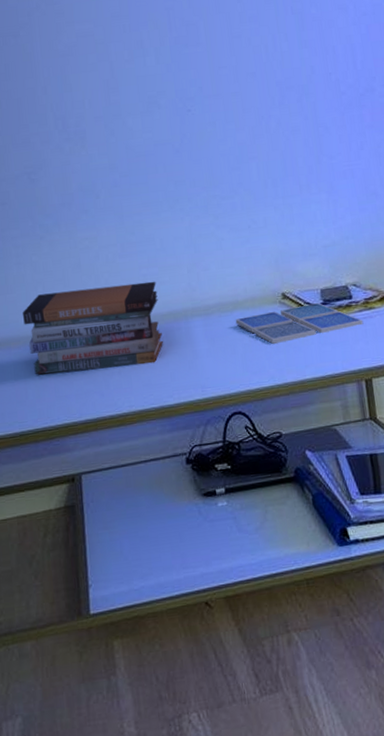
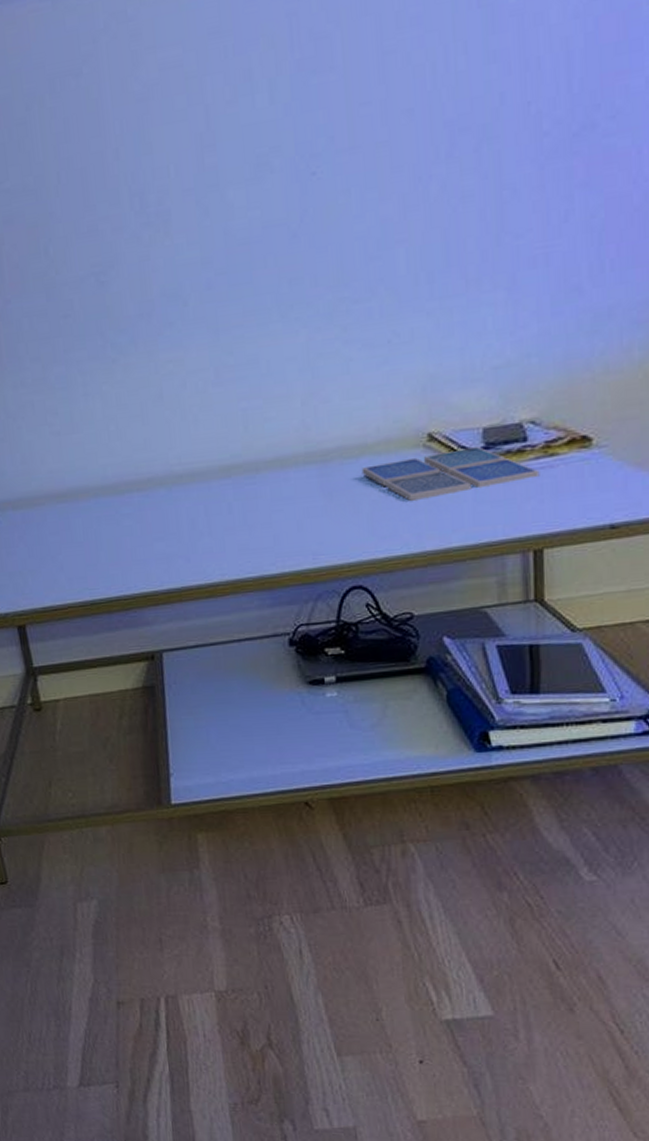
book stack: present [23,281,163,375] -> none [92,417,266,534]

